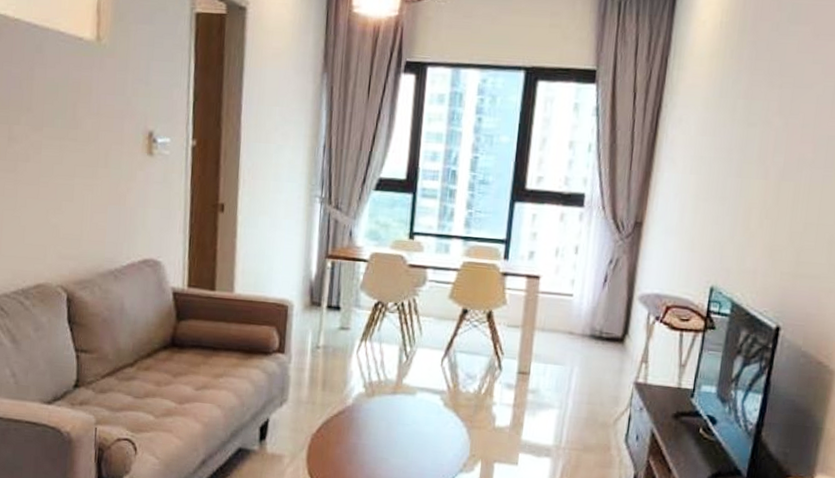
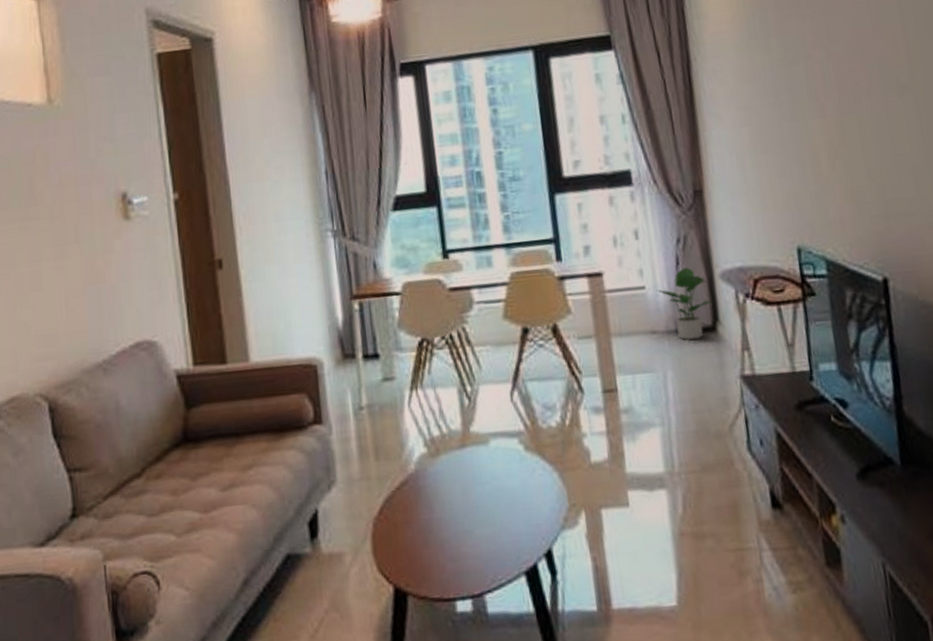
potted plant: none [582,285,627,346] -> present [656,267,711,340]

